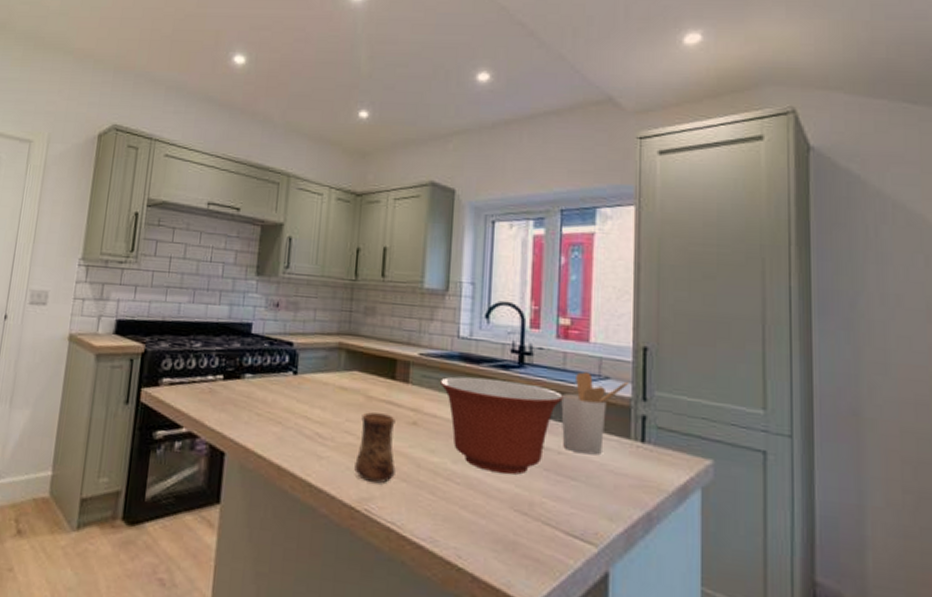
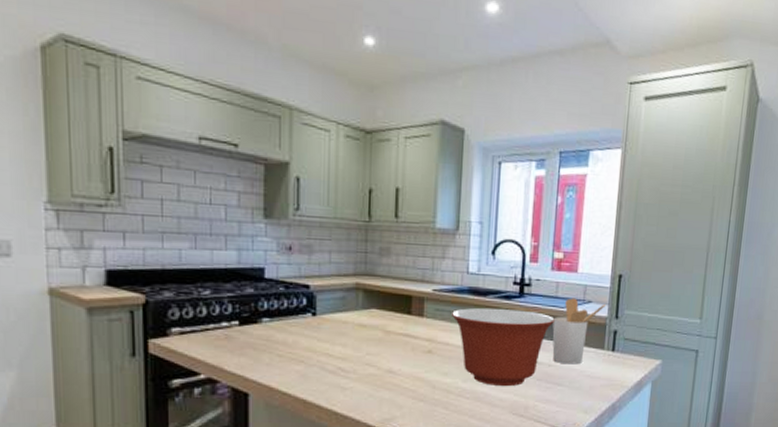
cup: present [354,412,396,484] -> none [377,345,414,406]

